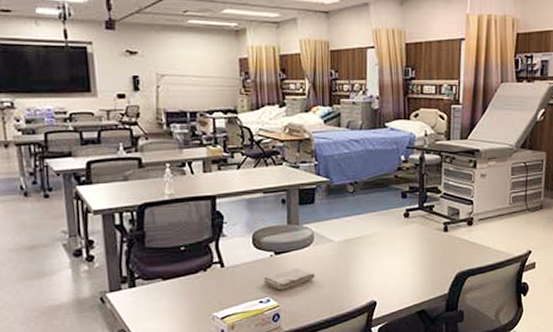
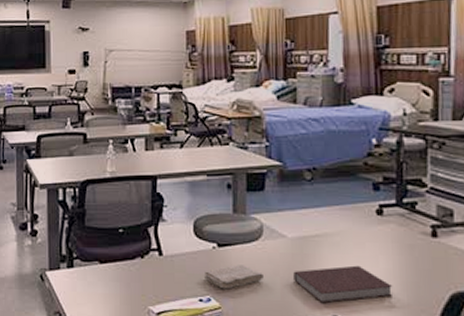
notebook: none [339,259,416,292] -> present [293,265,393,304]

